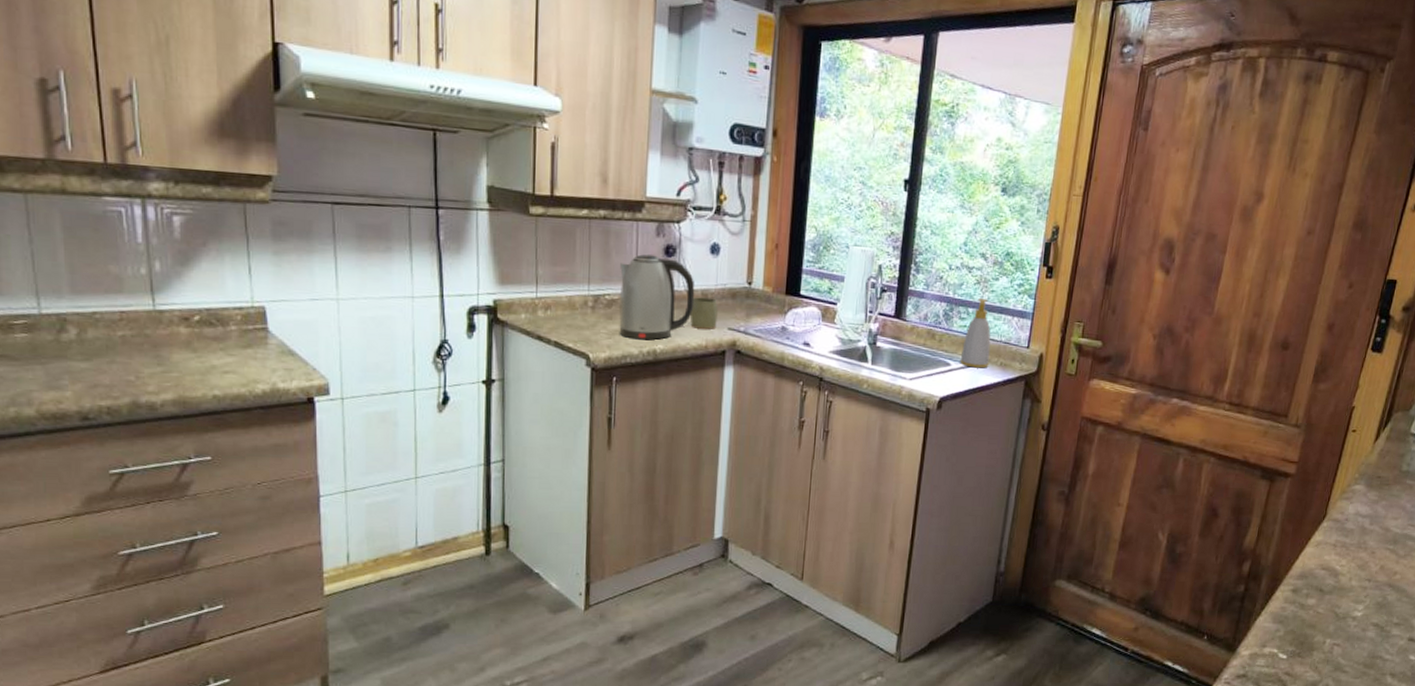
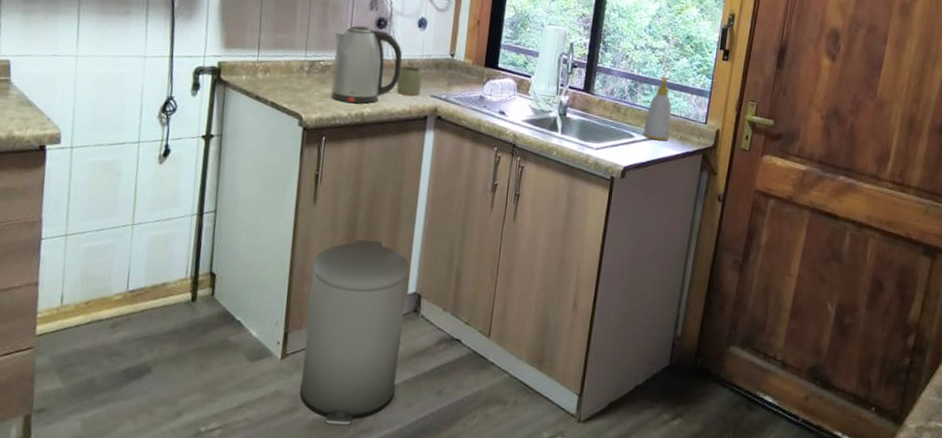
pedal bin: none [606,484,714,675] -> present [300,239,410,426]

